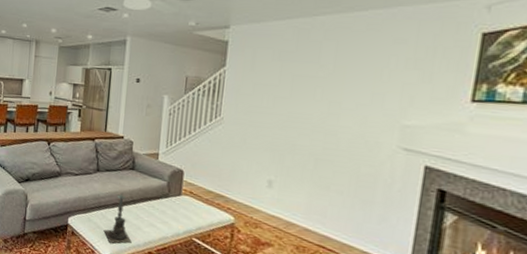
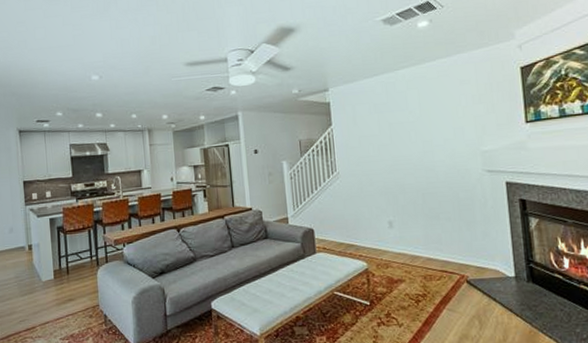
candle holder: present [103,192,132,244] -> none [249,263,278,317]

